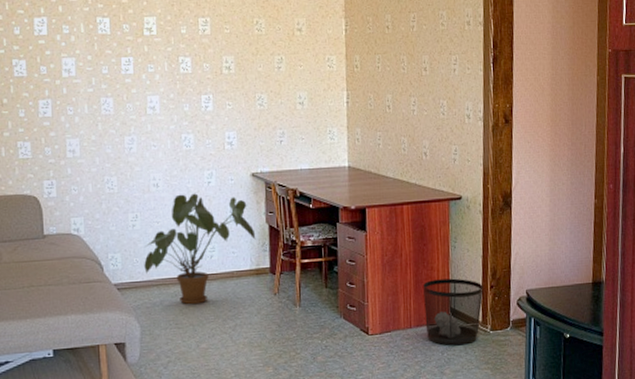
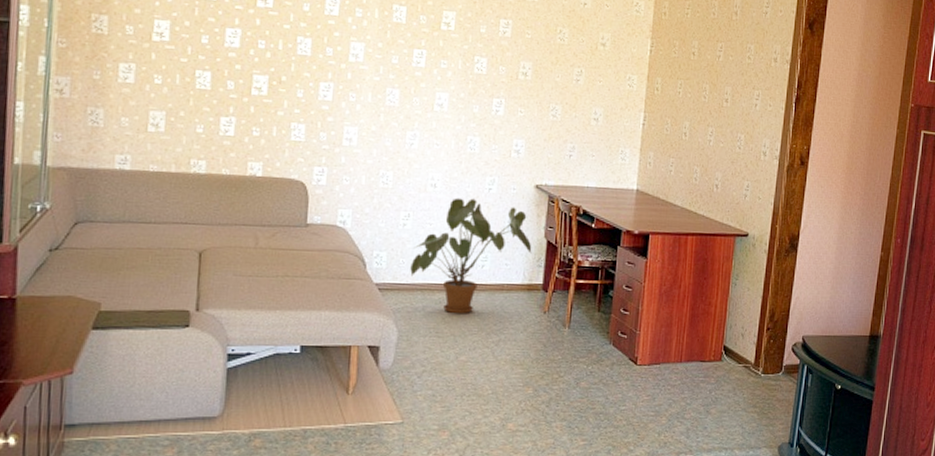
waste bin: present [423,278,483,346] -> none [696,315,760,386]

